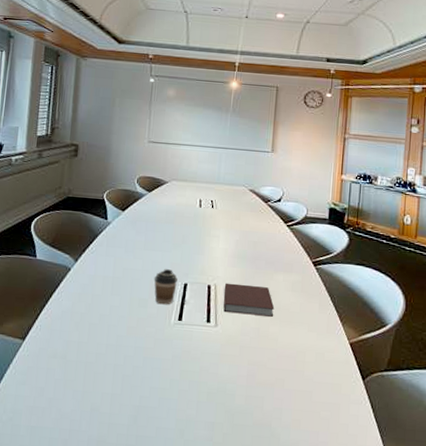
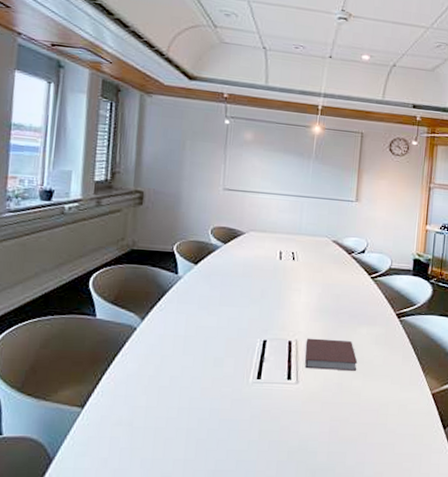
coffee cup: present [154,269,178,305] -> none [230,325,256,363]

